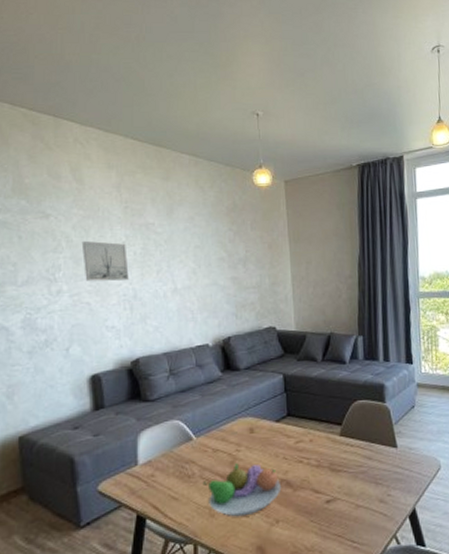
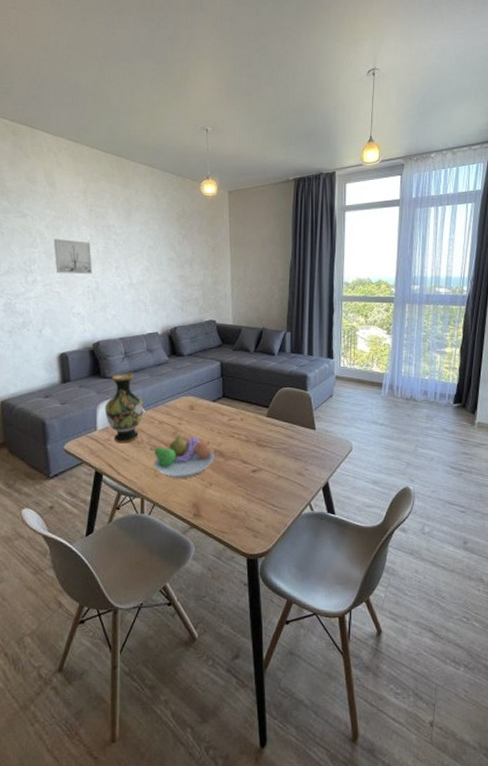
vase: none [146,393,195,479] -> present [104,372,144,443]

